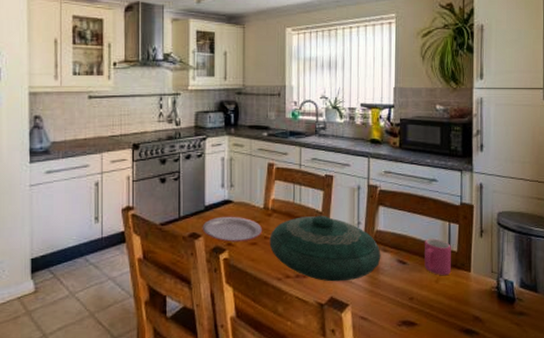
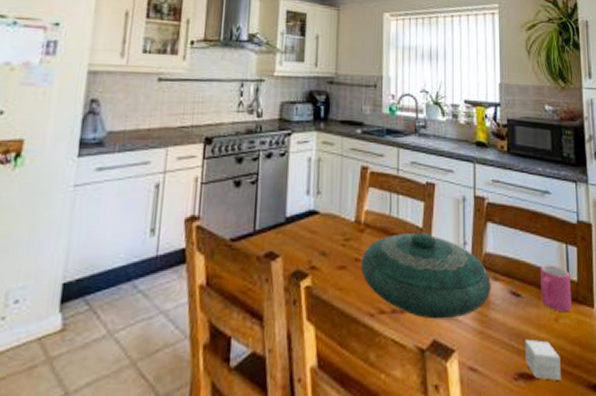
plate: present [202,216,263,243] -> none [281,231,354,266]
small box: none [408,296,439,326] -> present [525,339,561,381]

